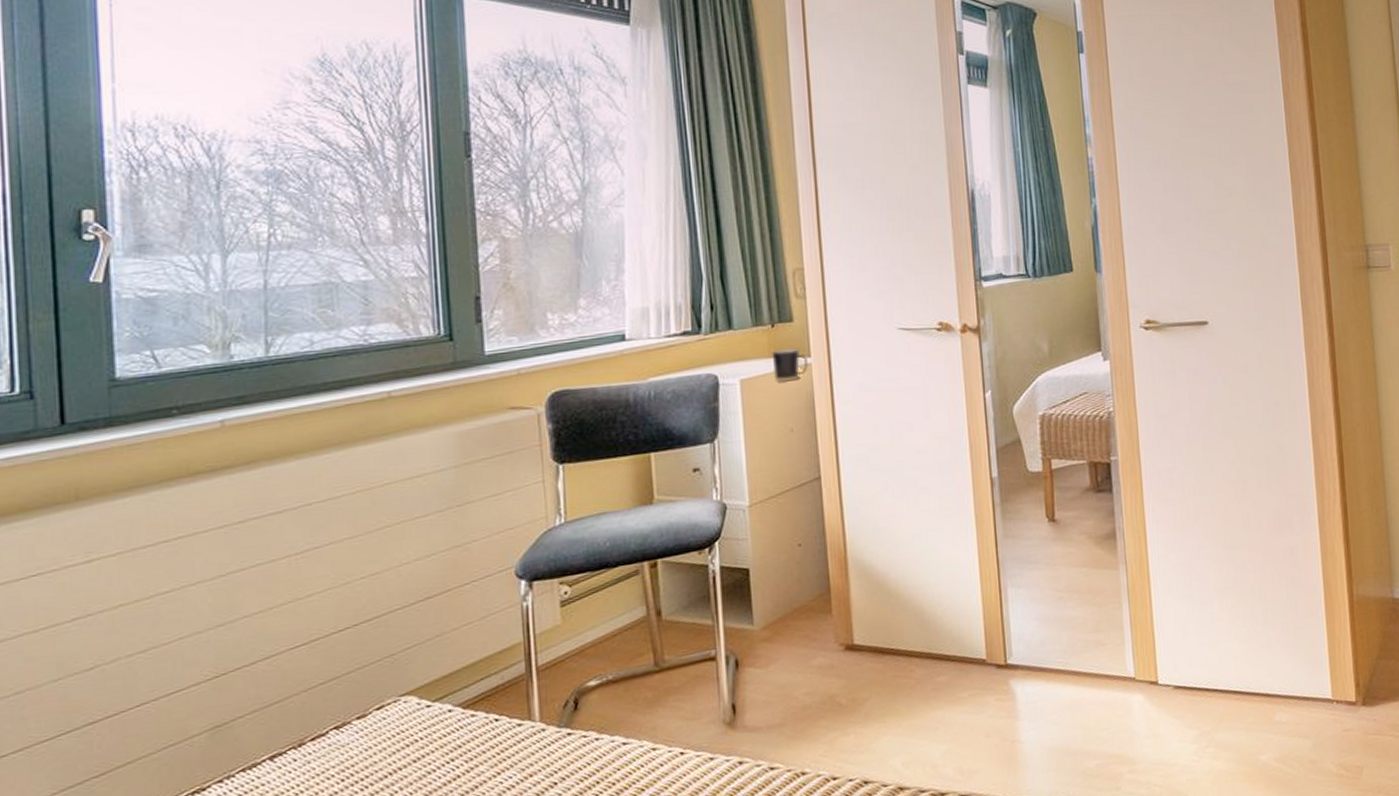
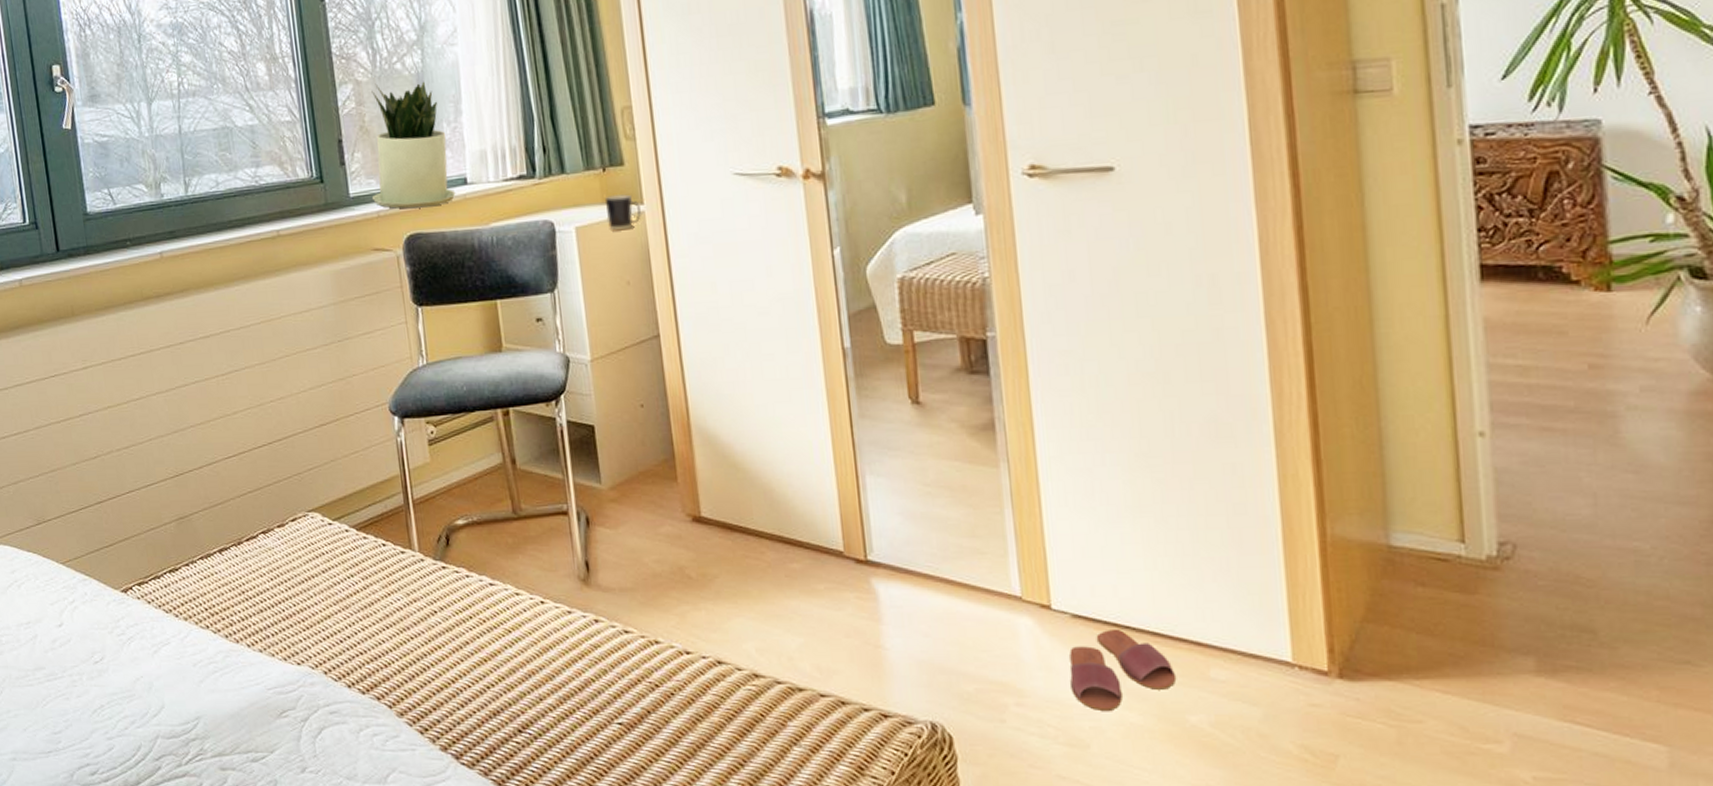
planter: none [511,240,612,366] -> present [371,81,456,209]
slippers: none [1172,693,1251,765] -> present [1069,630,1175,710]

